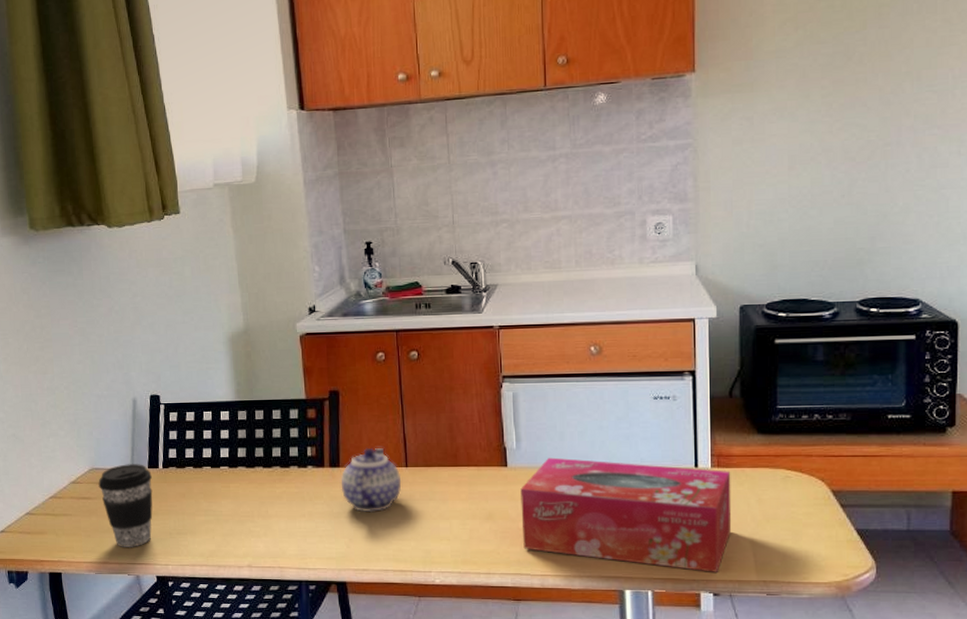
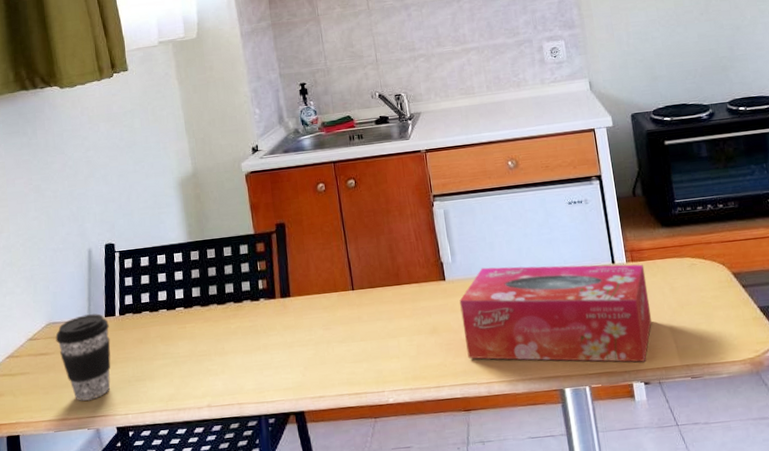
teapot: present [340,447,402,513] -> none [292,274,350,339]

